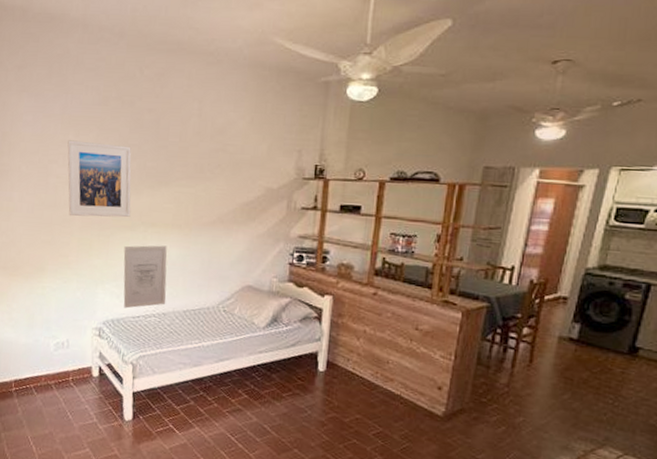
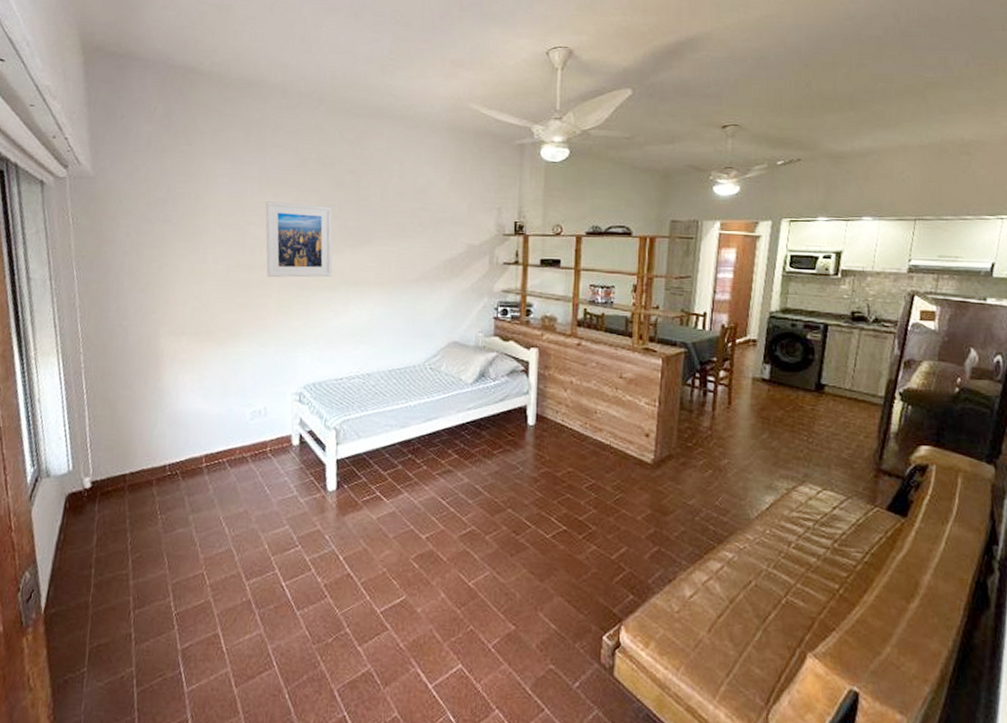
wall art: present [123,245,167,309] -> none [325,304,371,371]

